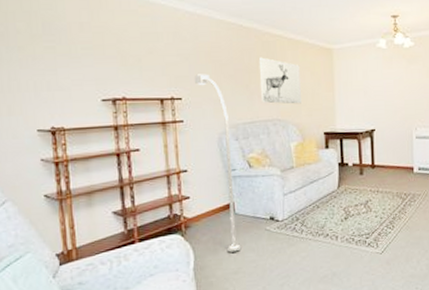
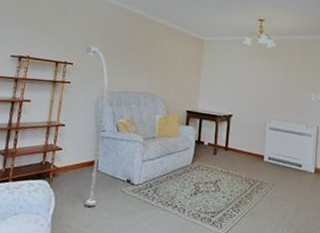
wall art: present [258,57,301,104] -> none [137,39,174,83]

